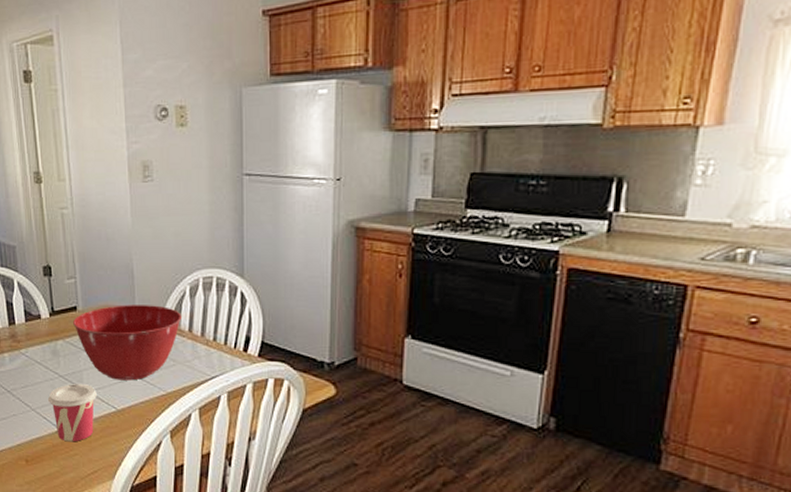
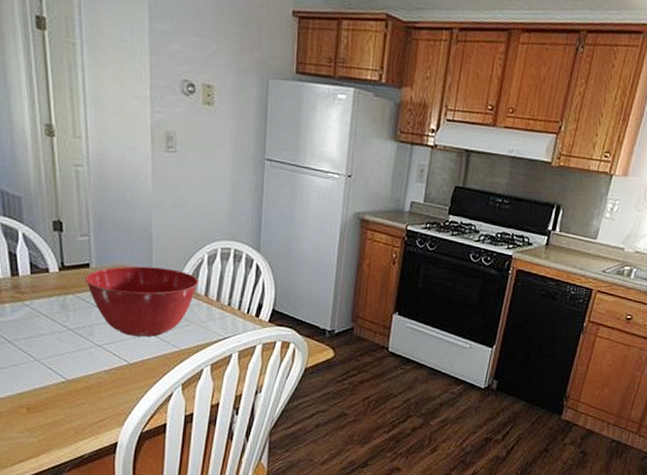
cup: present [48,384,97,442] -> none [55,337,108,392]

